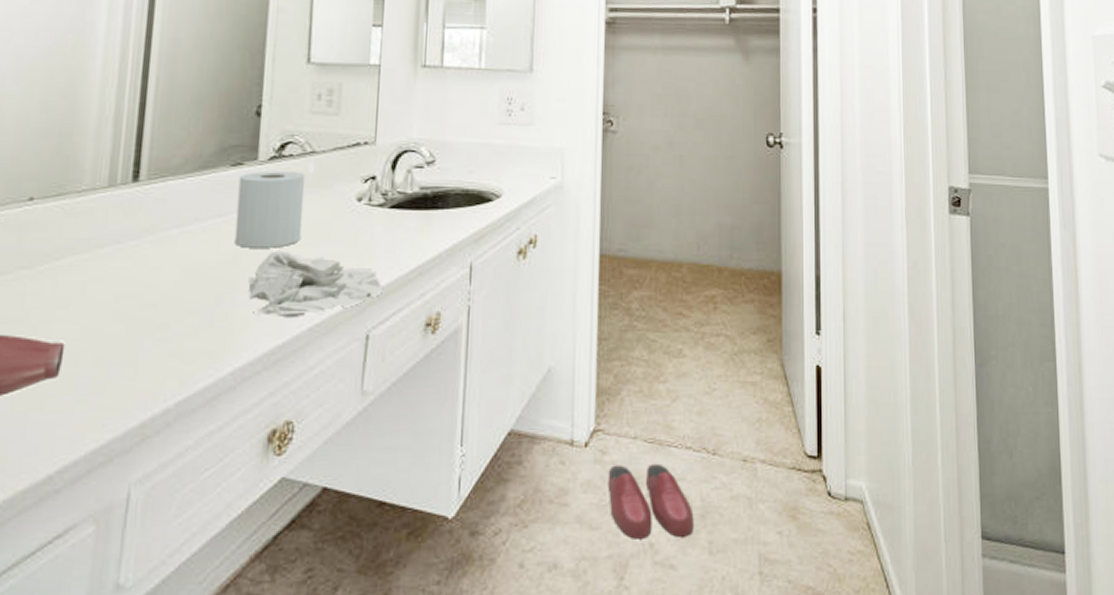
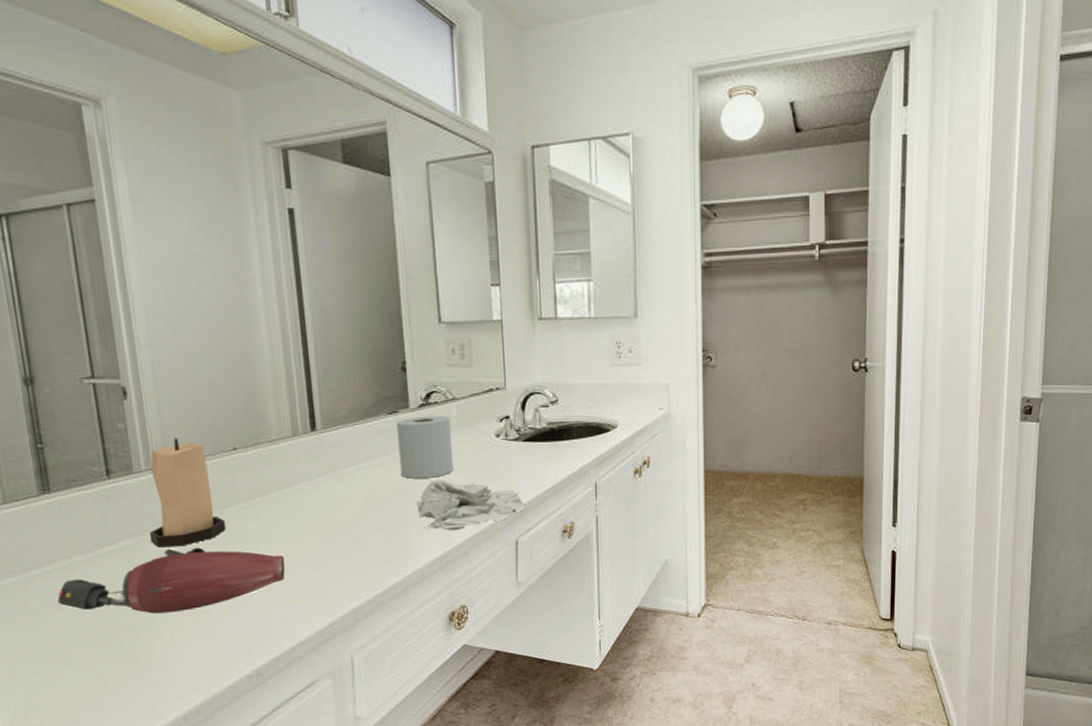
slippers: present [607,463,694,539] -> none [717,627,787,681]

